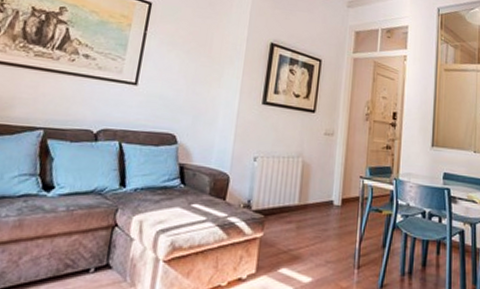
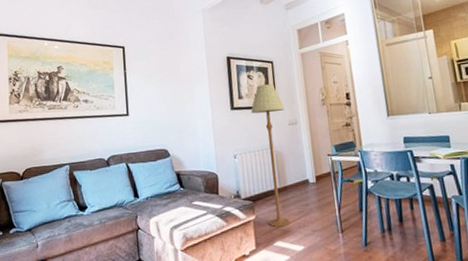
floor lamp: none [277,83,323,252] -> present [251,84,290,228]

